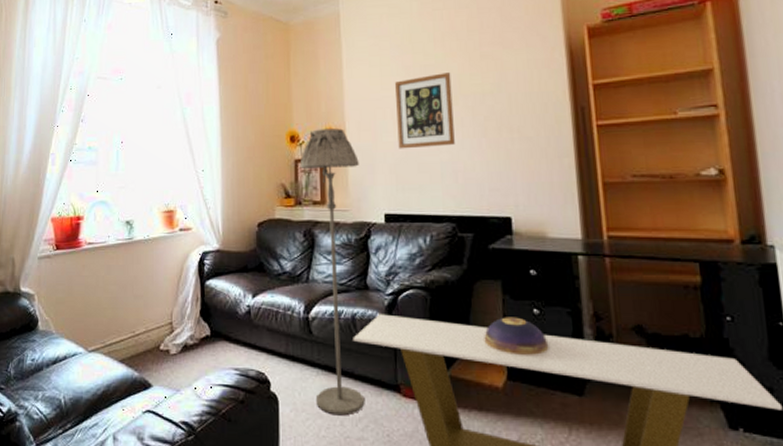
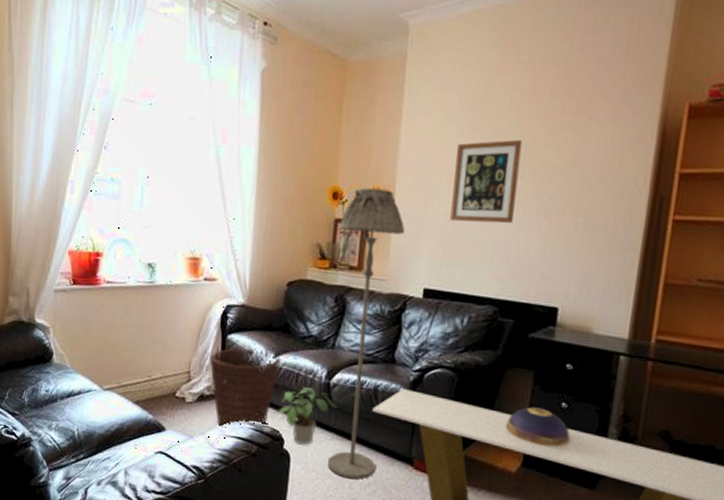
basket: none [190,292,259,377] -> present [210,347,281,428]
potted plant: none [260,324,318,385] -> present [276,387,337,445]

